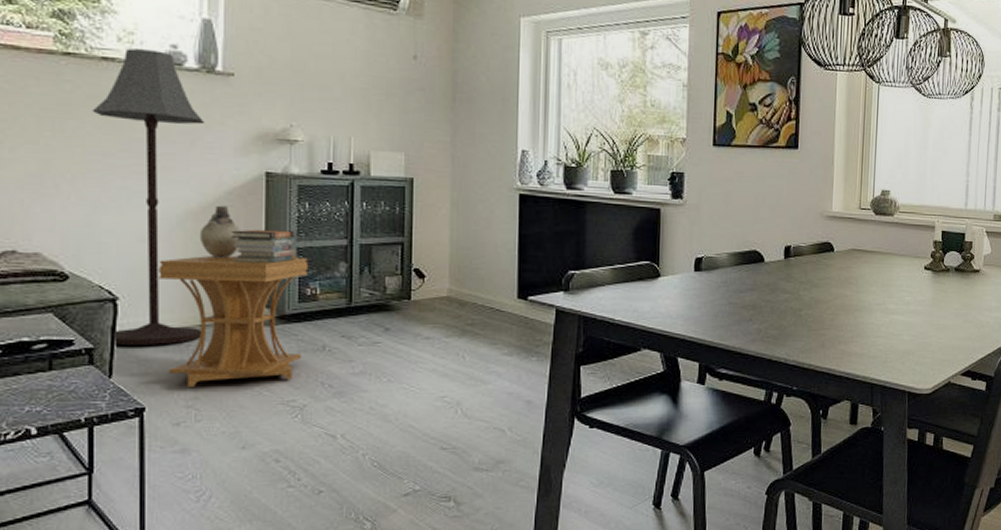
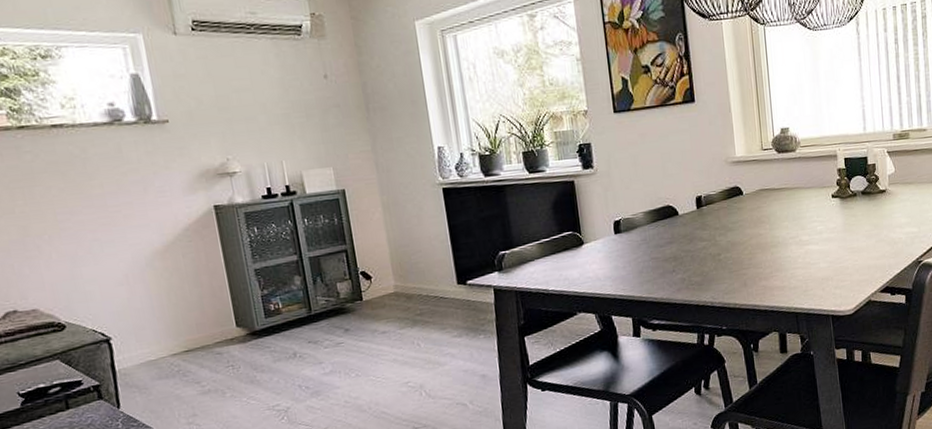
floor lamp: present [92,48,205,345] -> none [53,110,189,379]
side table: present [159,255,309,387] -> none [138,277,278,406]
vase: present [199,205,240,258] -> none [167,241,204,290]
book stack: present [231,229,297,264] -> none [195,254,257,292]

